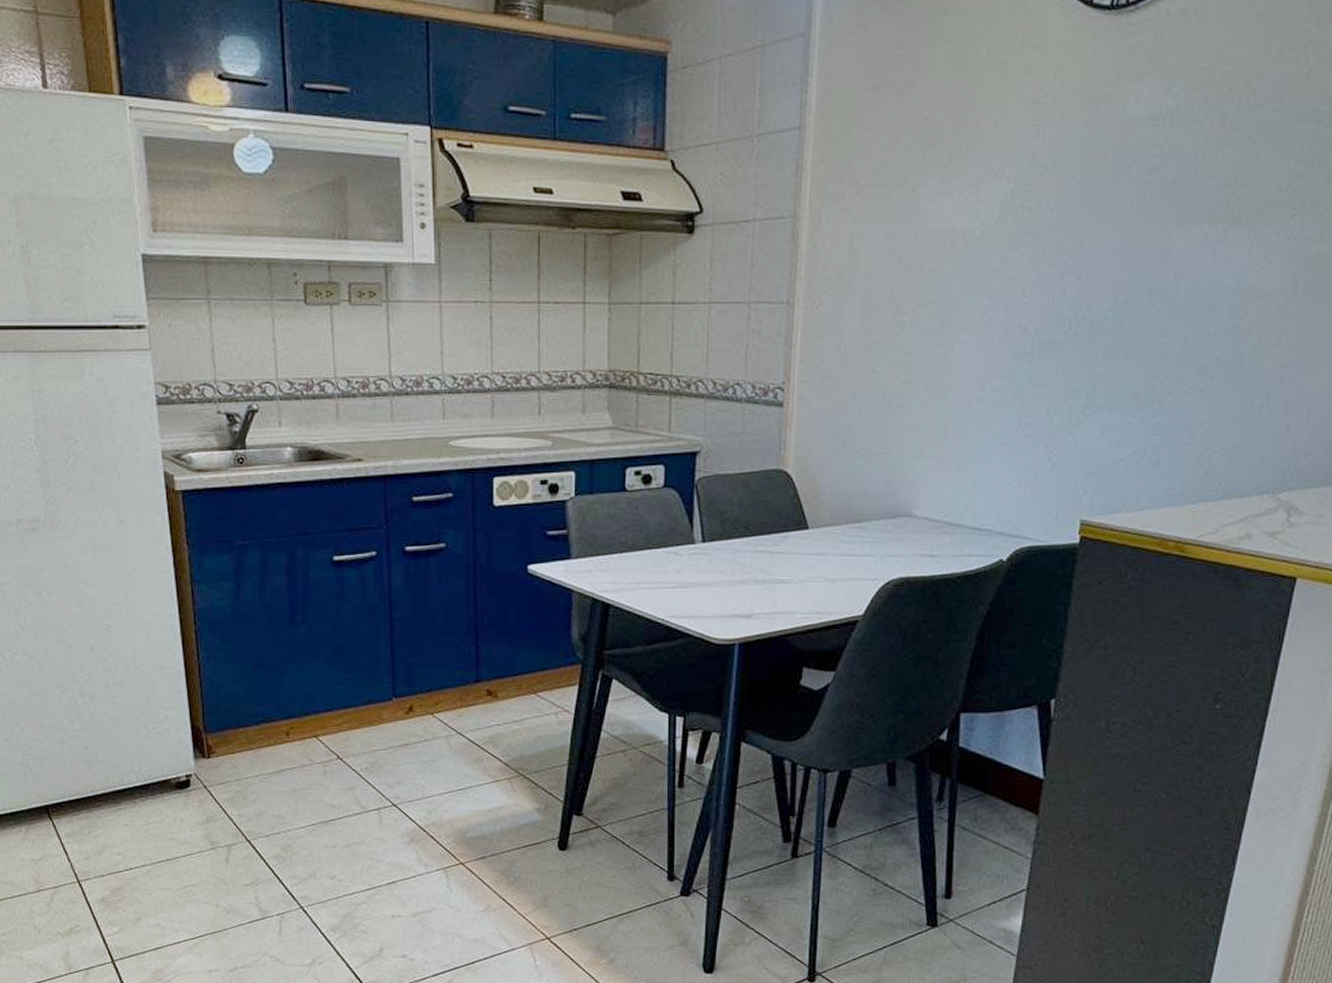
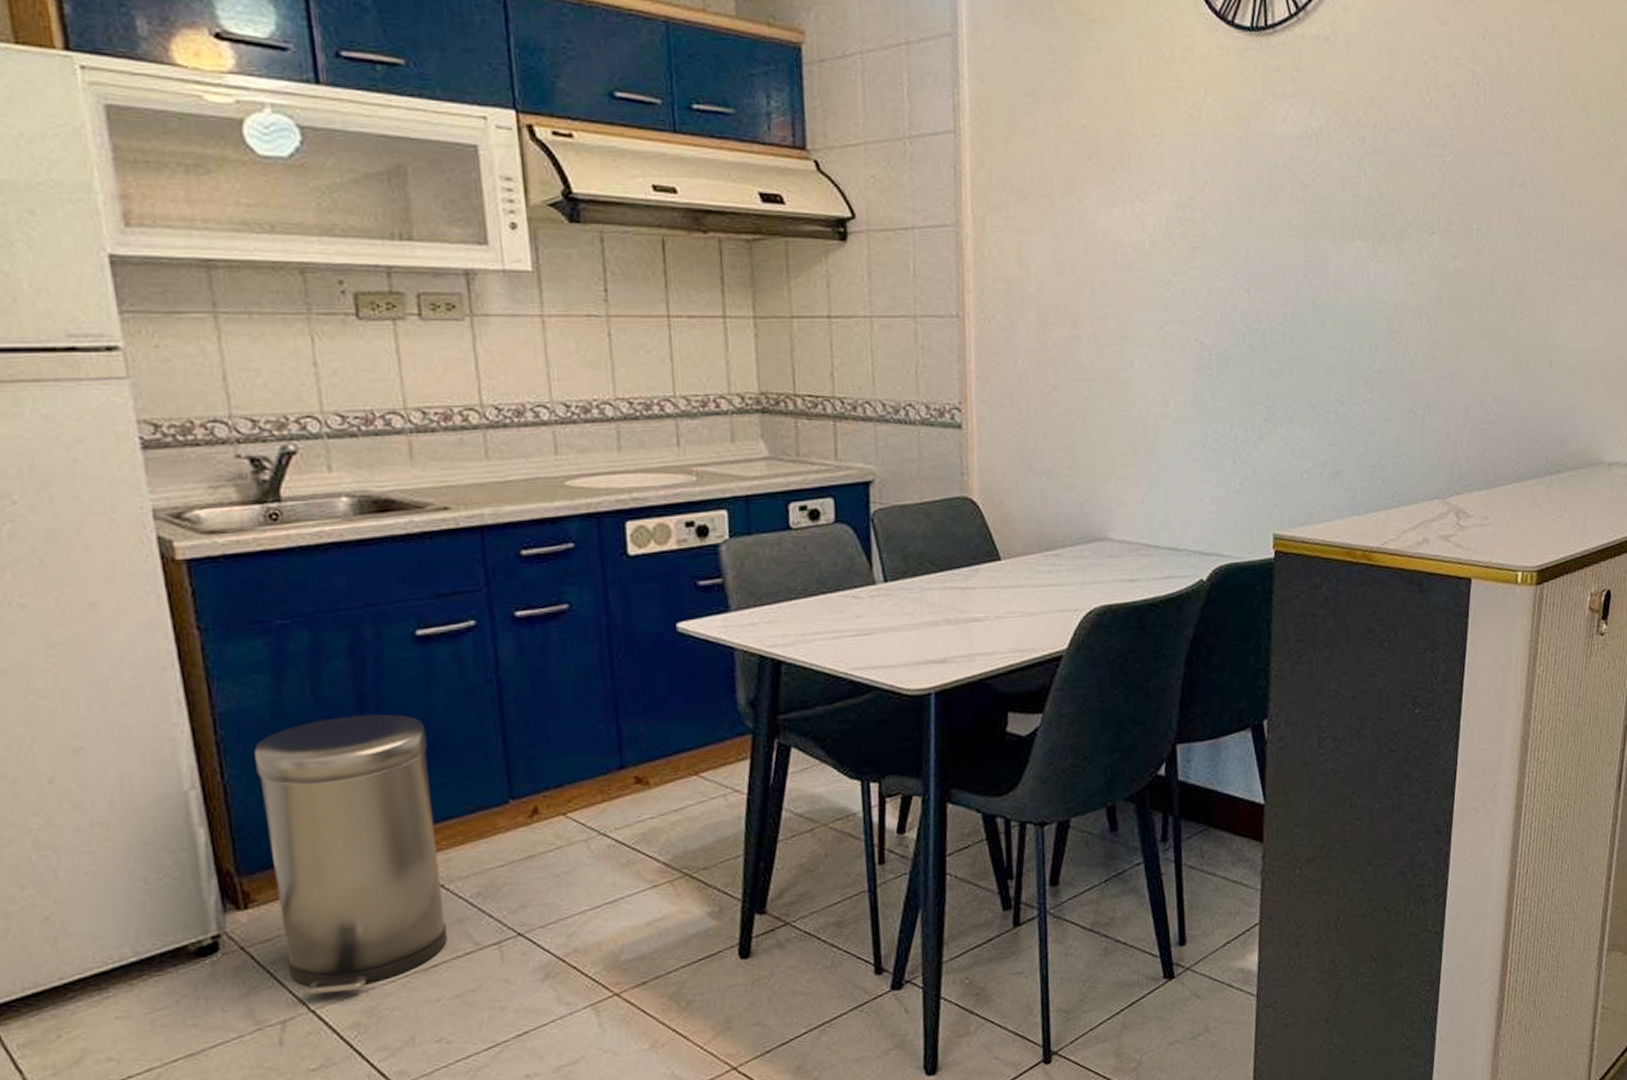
pedal bin: none [220,619,342,830] -> present [254,713,447,995]

